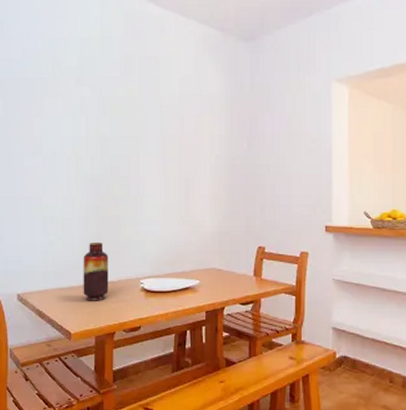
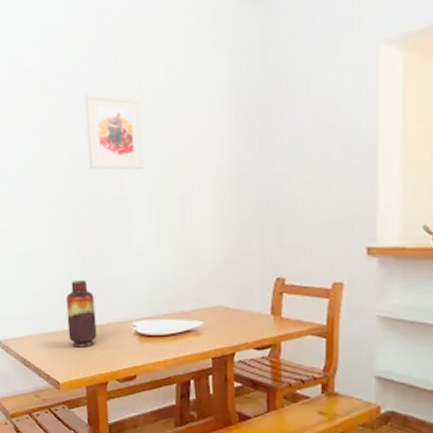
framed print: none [112,91,158,154] -> present [84,92,144,170]

